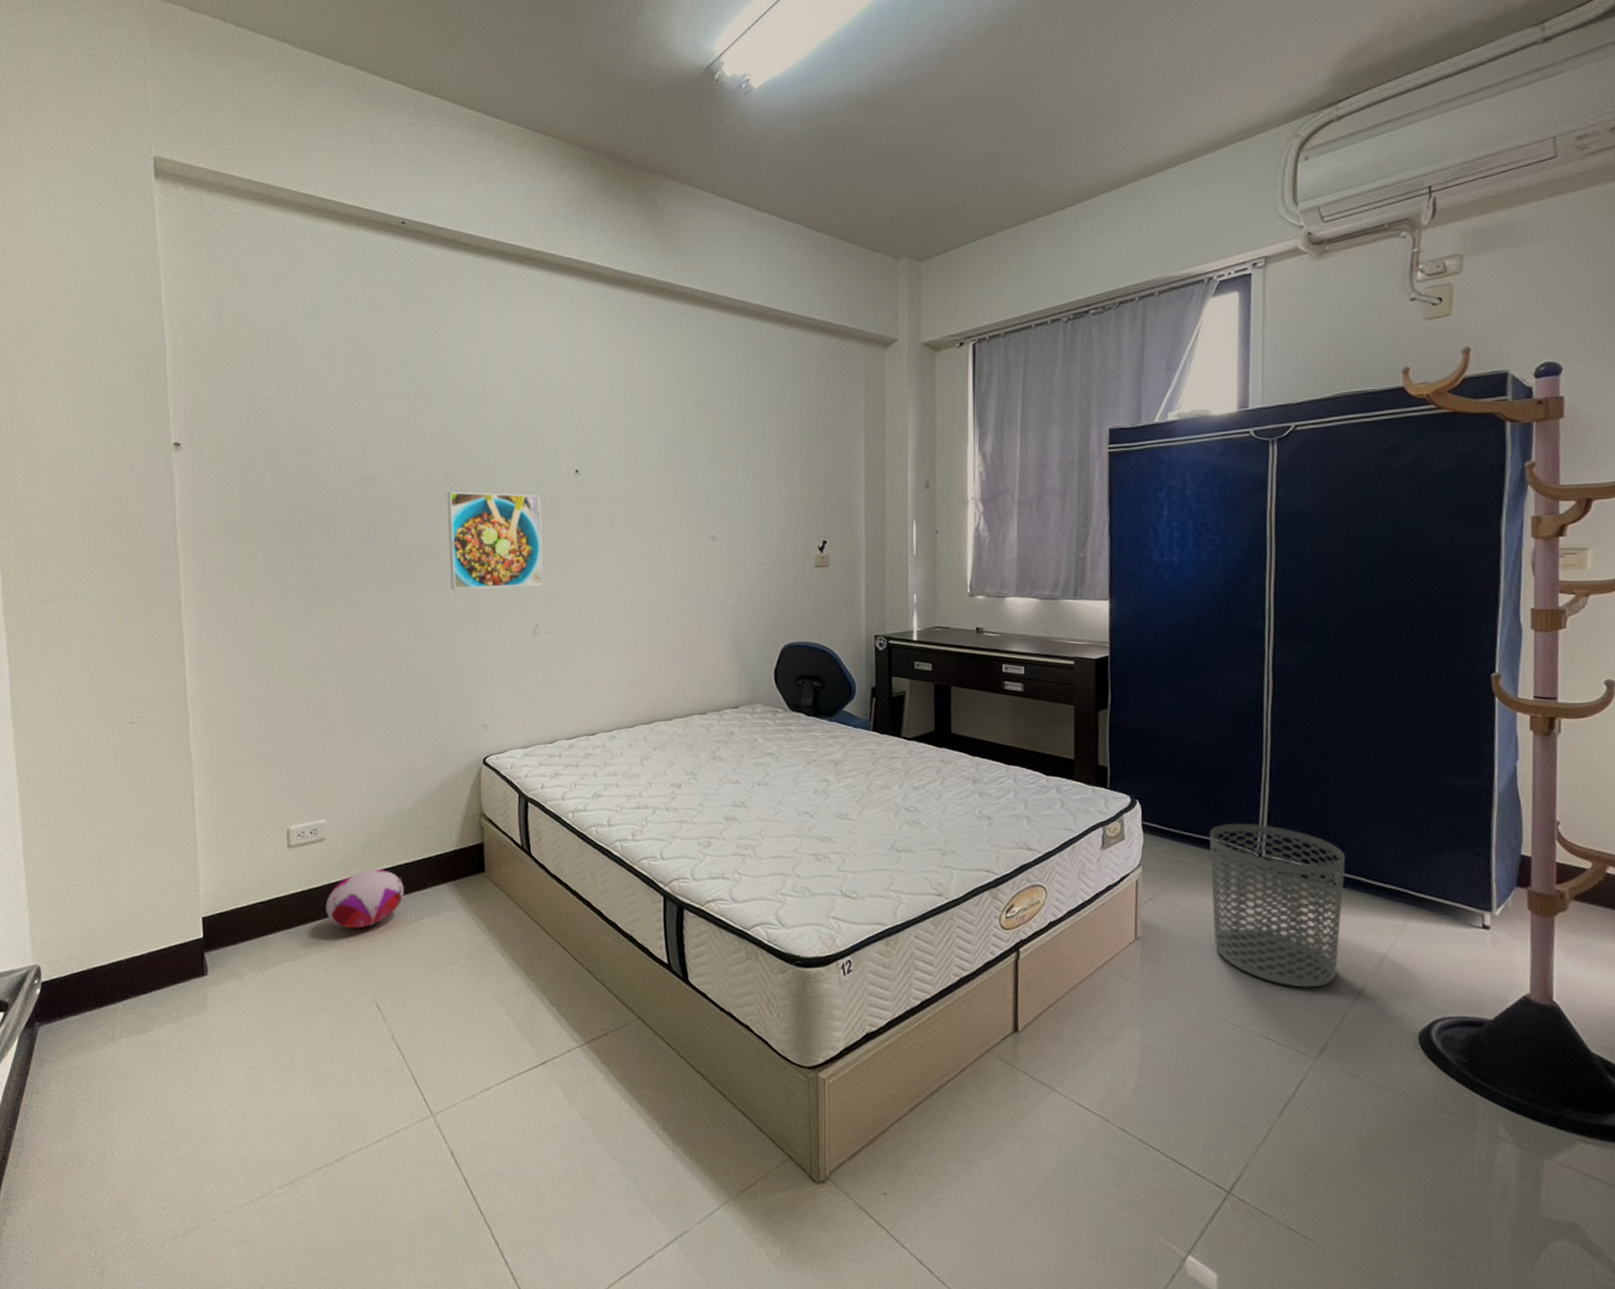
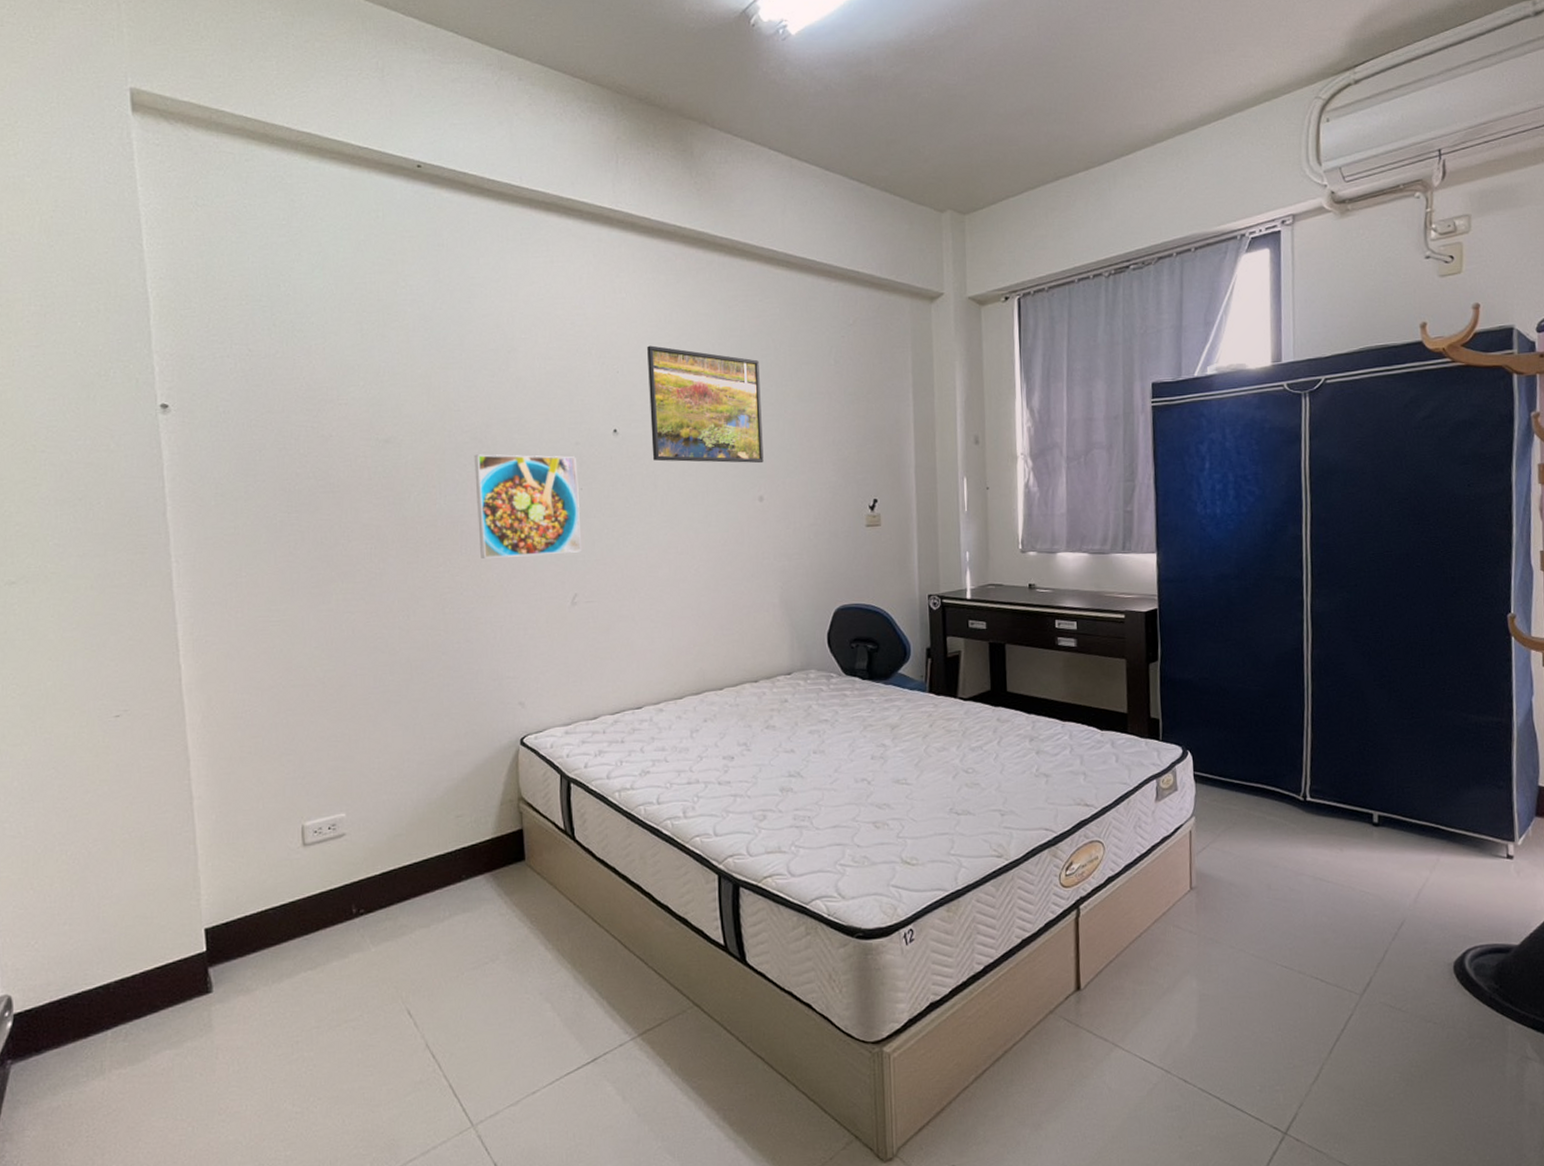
plush toy: present [325,869,404,929] -> none [347,863,436,931]
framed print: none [609,390,717,504] -> present [647,345,764,464]
waste bin: present [1209,824,1346,988] -> none [1257,769,1383,927]

